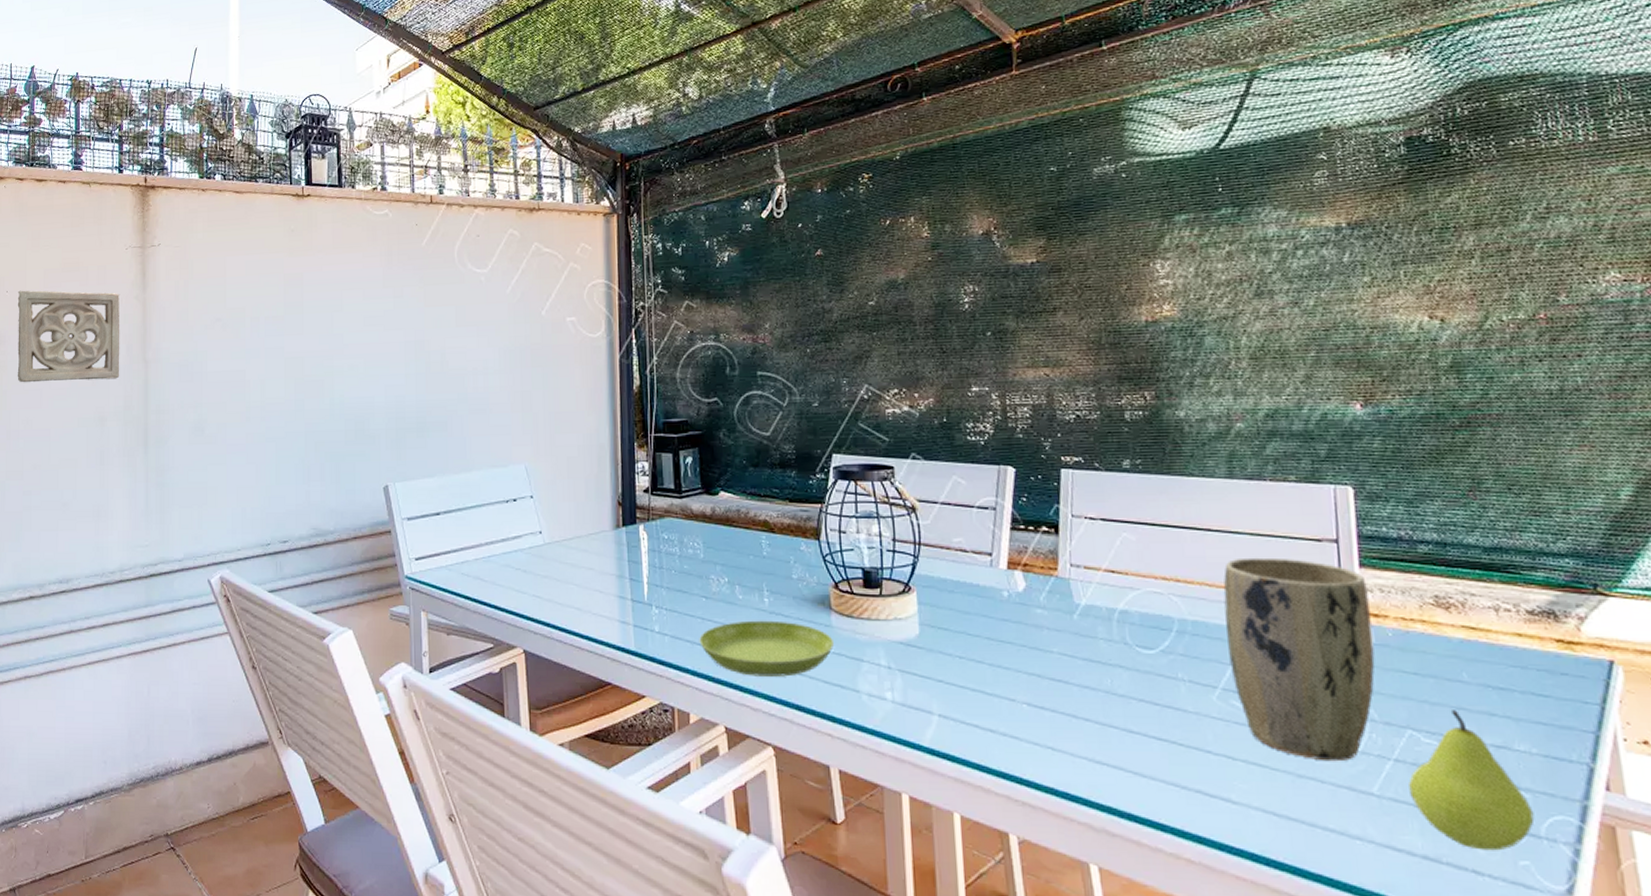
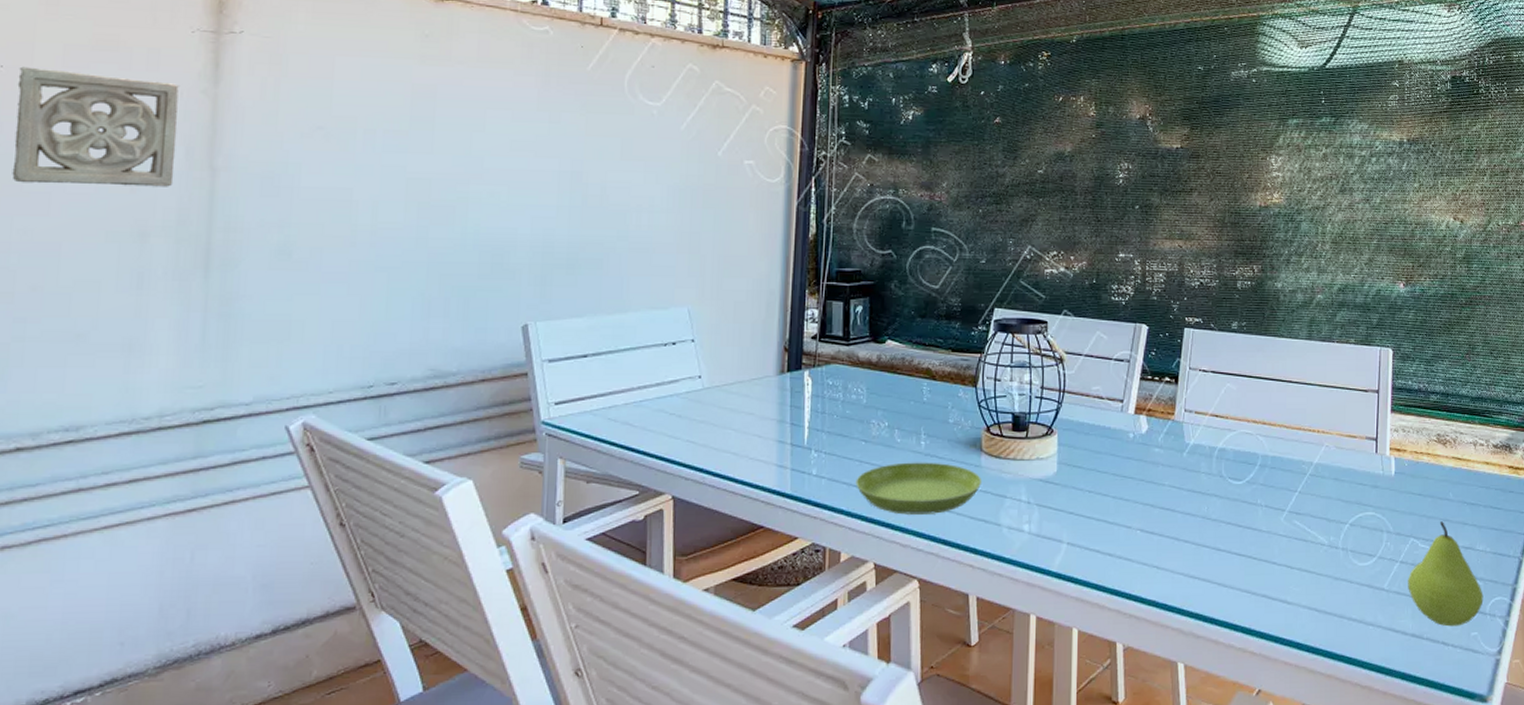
plant pot: present [1223,557,1375,762] -> none [1295,404,1395,566]

